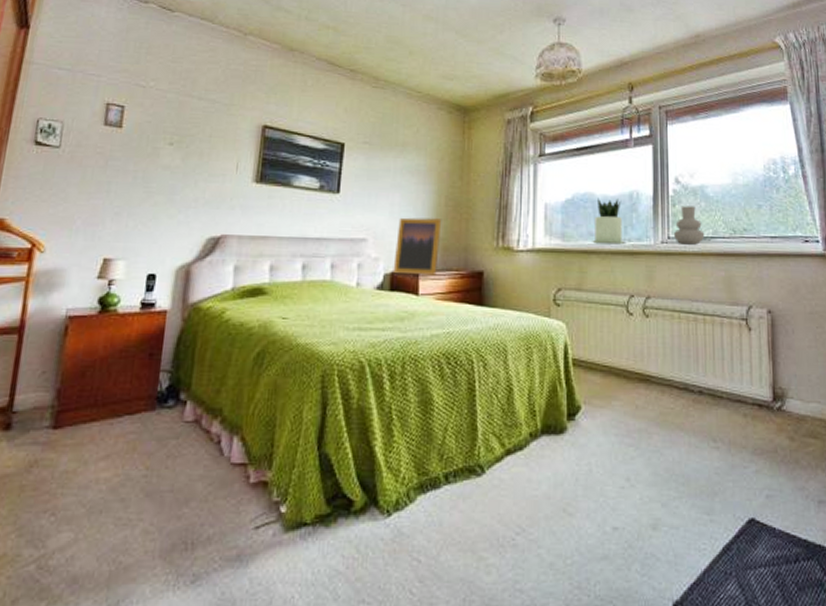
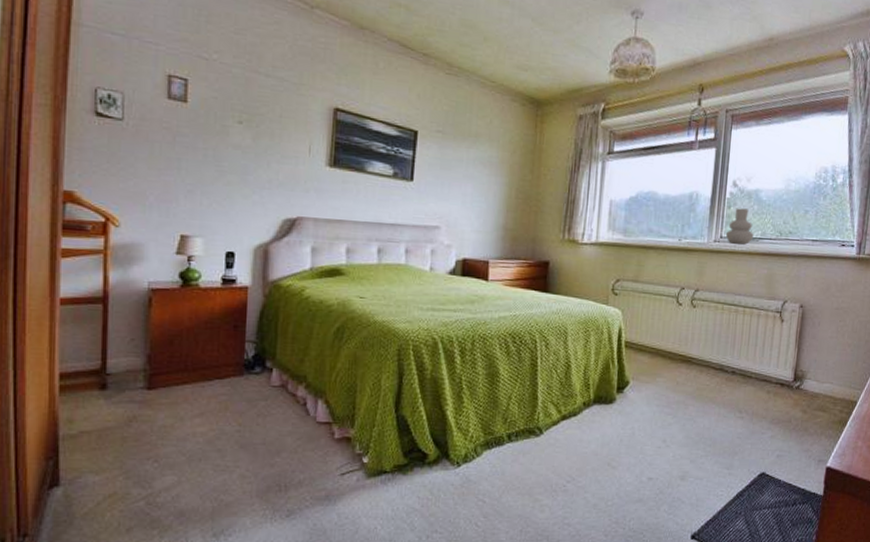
picture frame: present [393,217,442,276] -> none [464,207,512,264]
planter: present [592,198,625,245] -> none [651,197,682,242]

